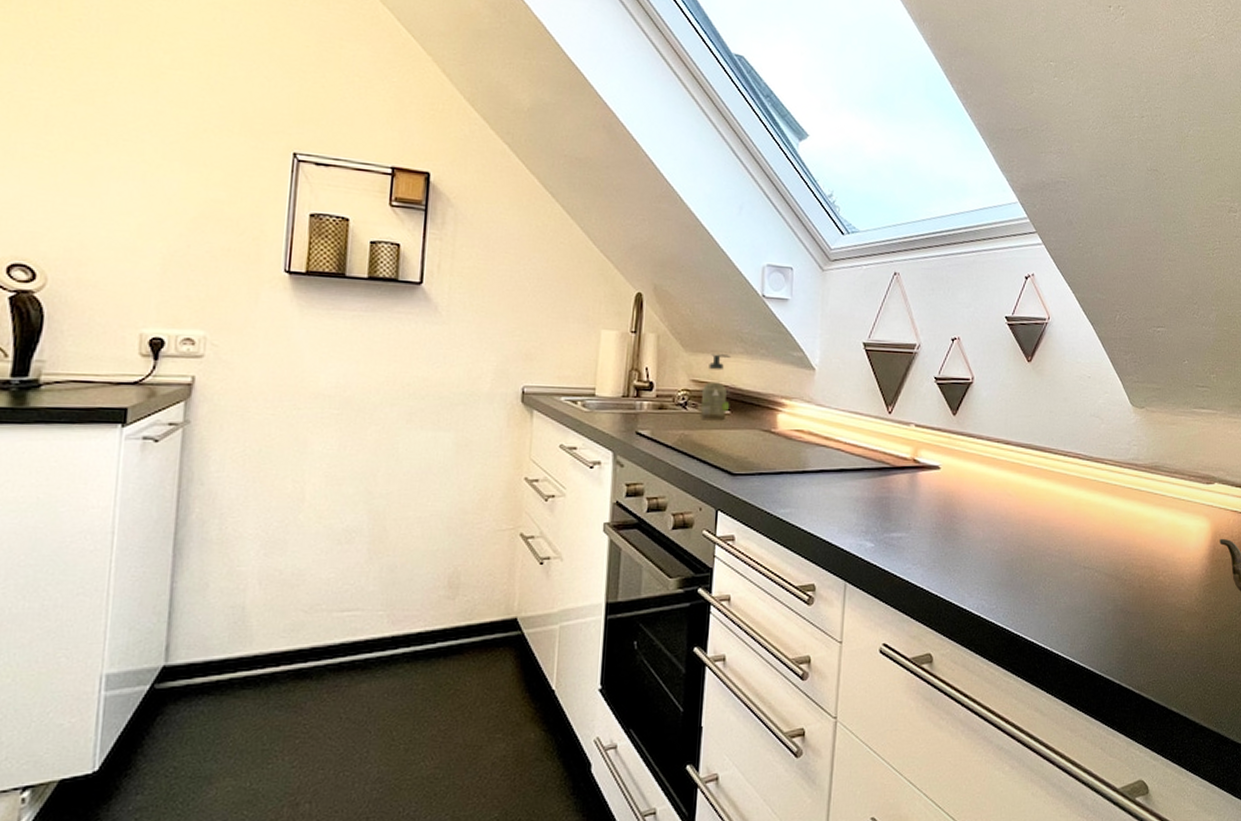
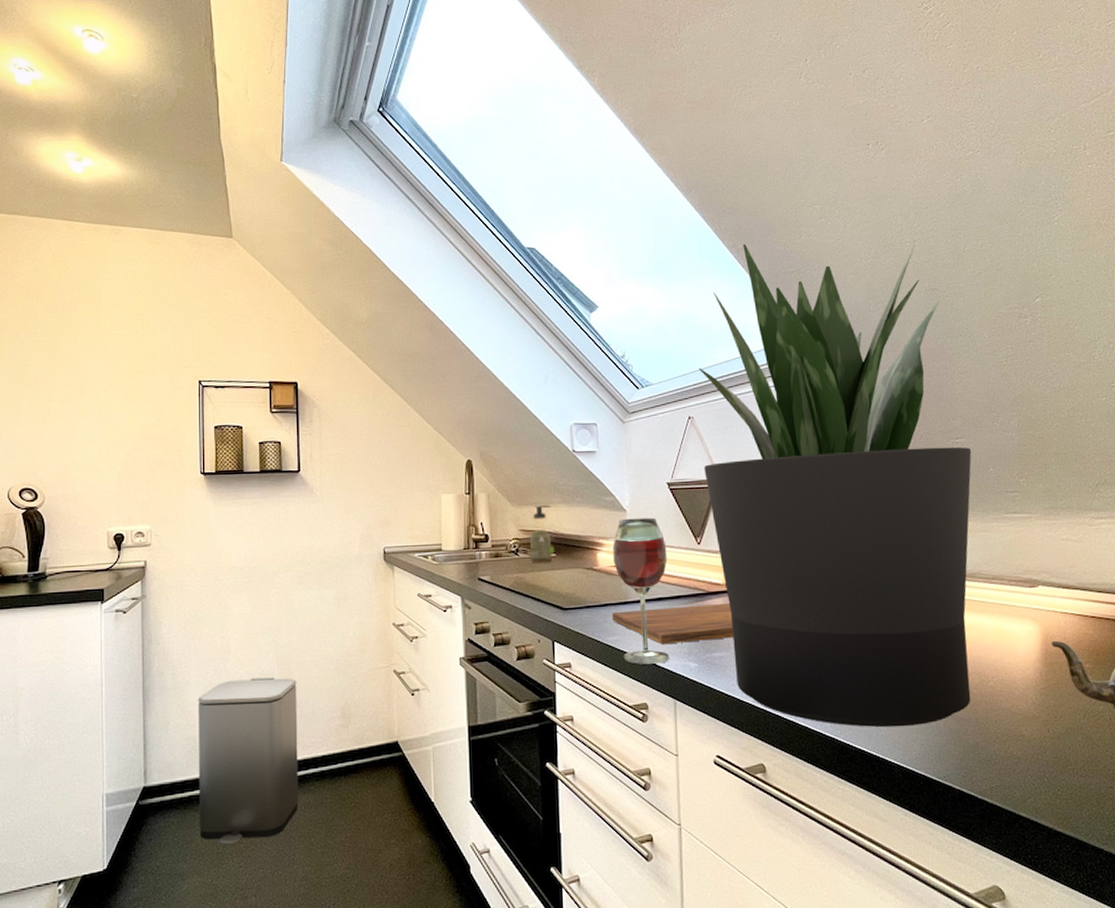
pedal bin: none [239,534,393,740] -> present [198,677,299,845]
cutting board: none [787,479,917,521] -> present [612,603,734,645]
wineglass: none [794,378,855,541] -> present [613,517,669,665]
planter: none [904,90,1171,619] -> present [698,243,972,728]

